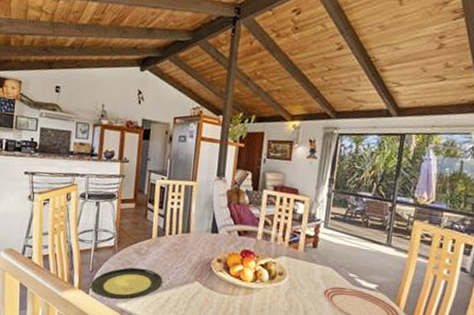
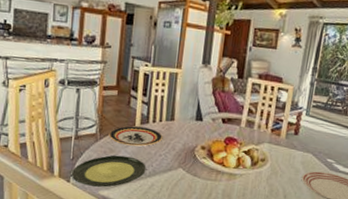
plate: none [126,238,179,259] -> present [108,126,163,147]

